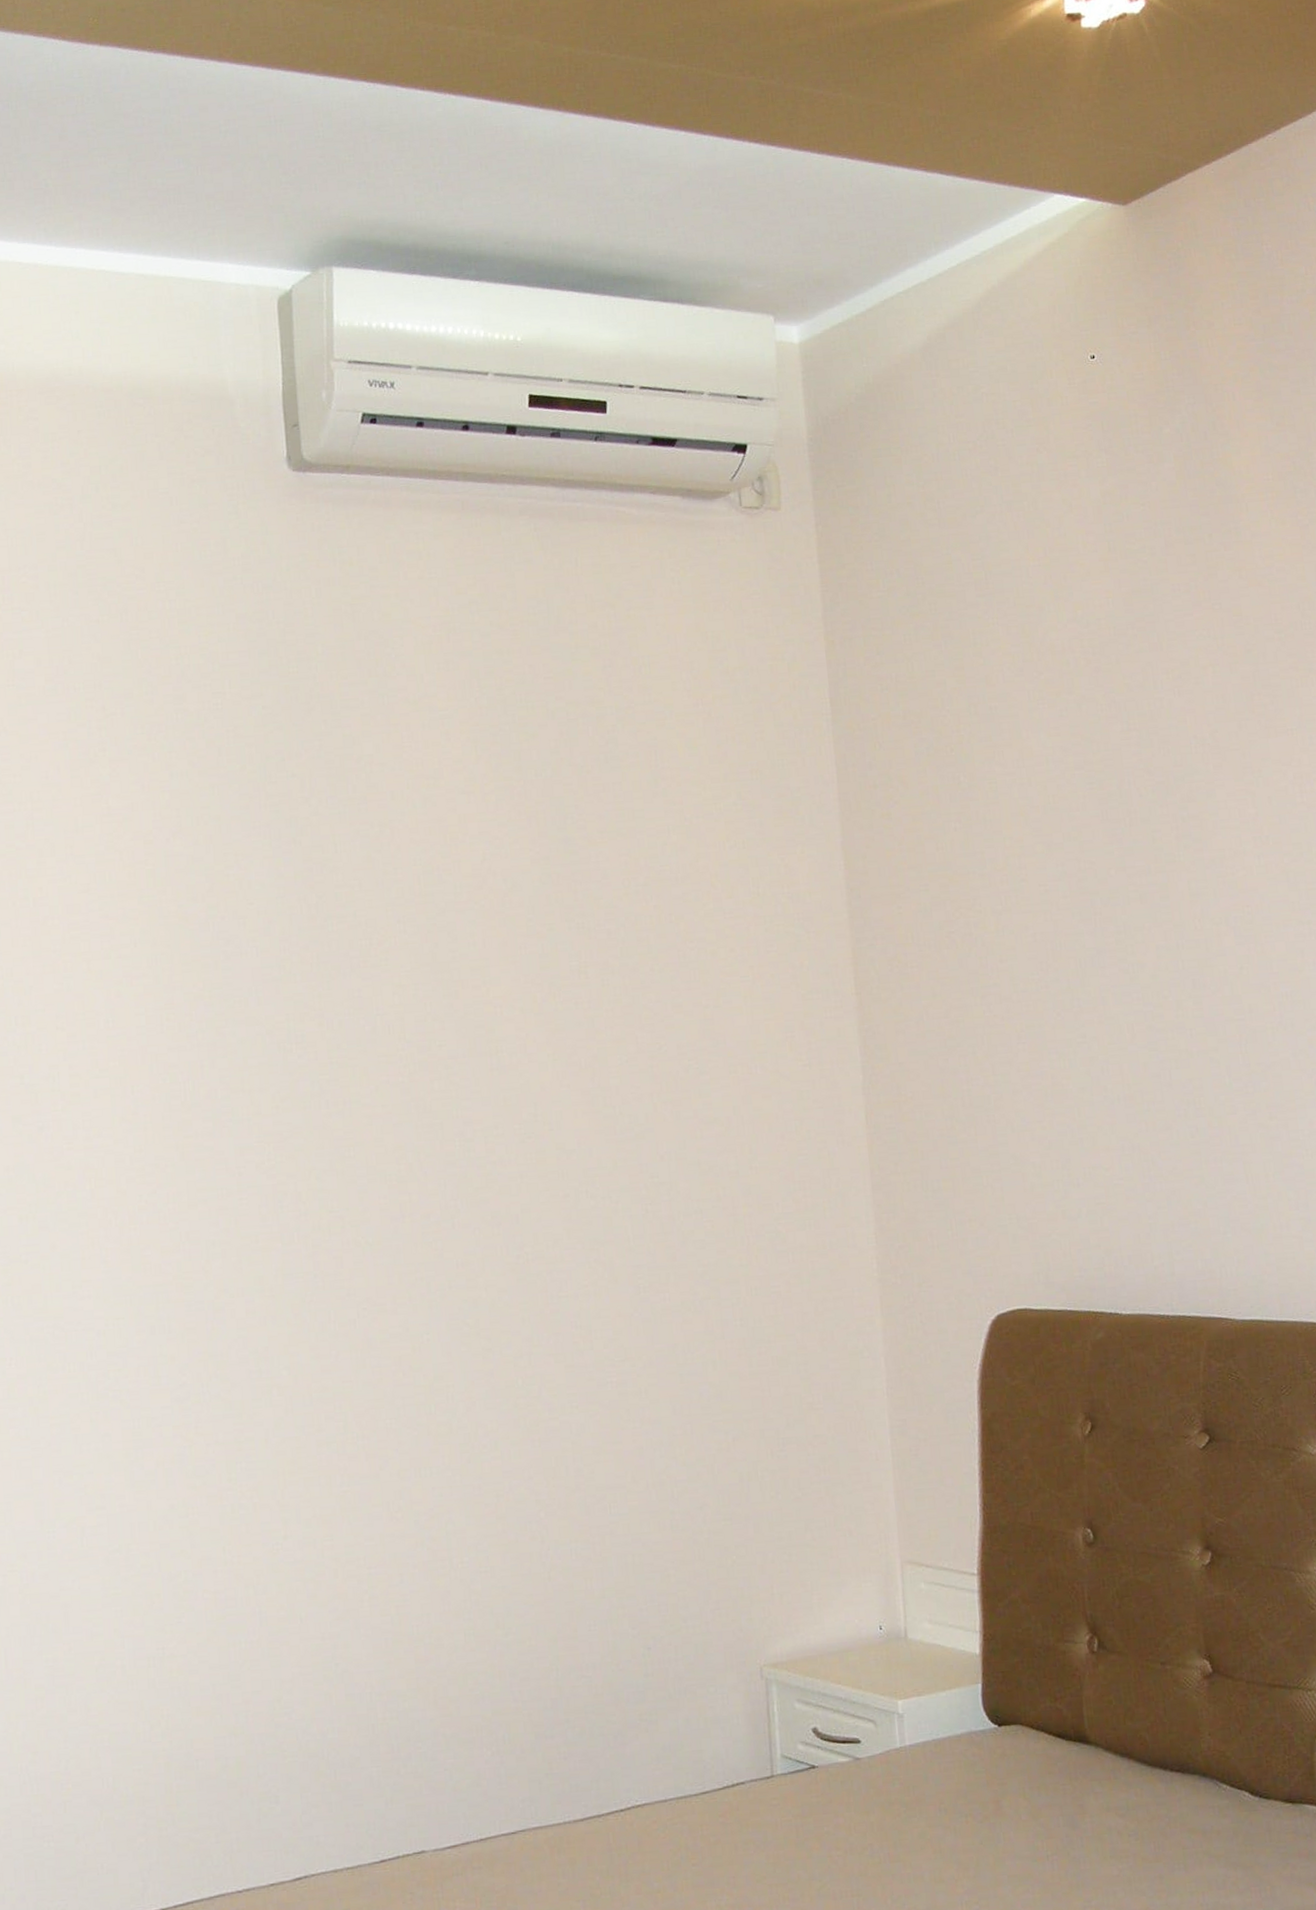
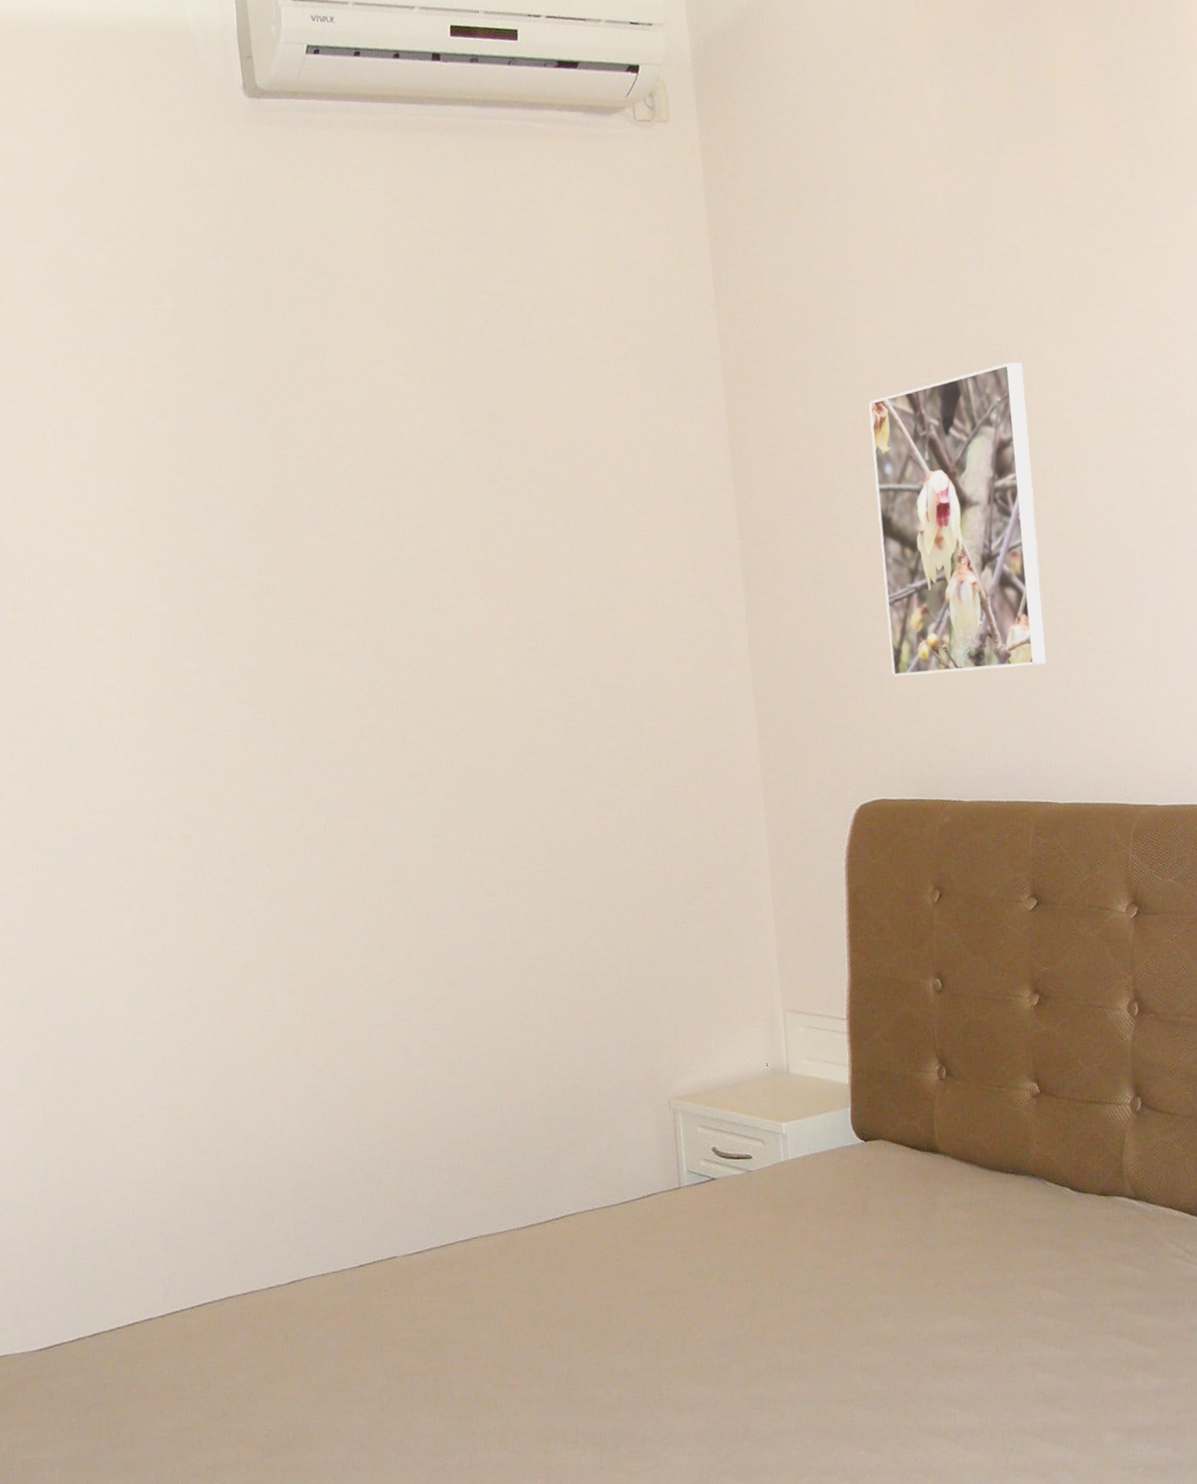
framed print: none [1011,796,1222,1162] -> present [868,362,1048,677]

